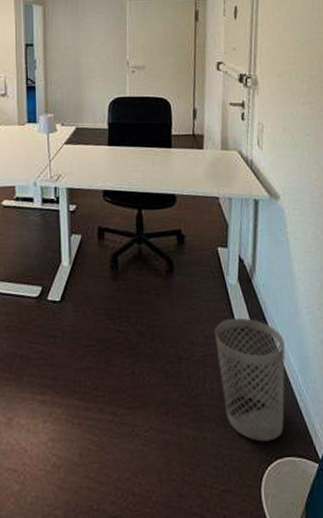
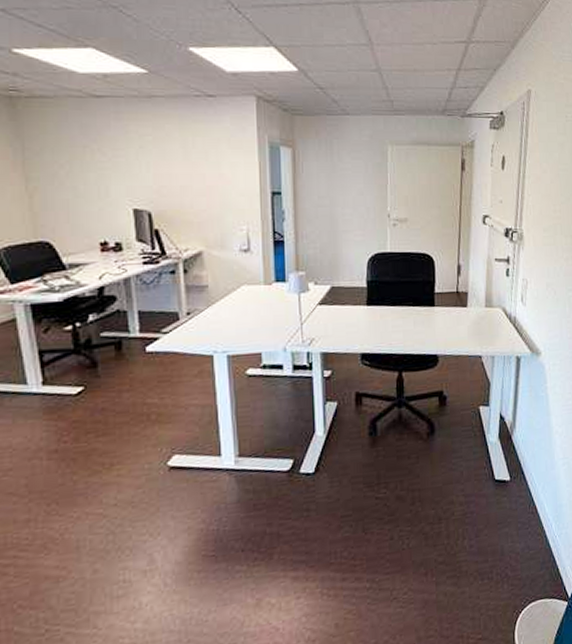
wastebasket: present [215,318,285,442] -> none [475,474,541,589]

